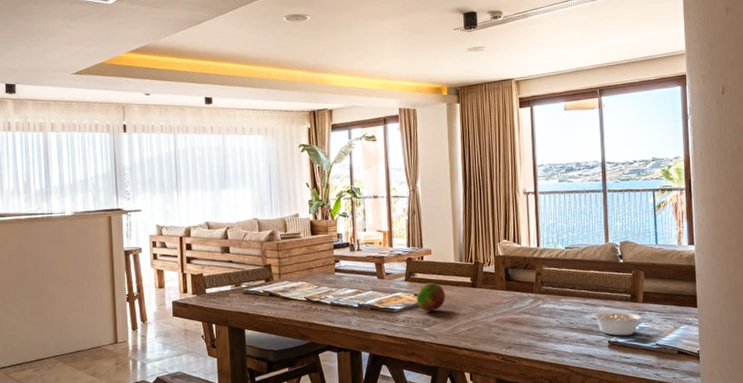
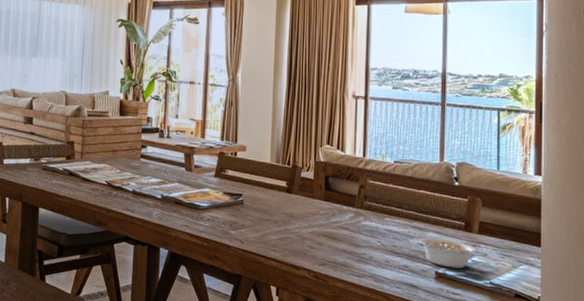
fruit: present [416,282,445,311] -> none [225,181,257,213]

